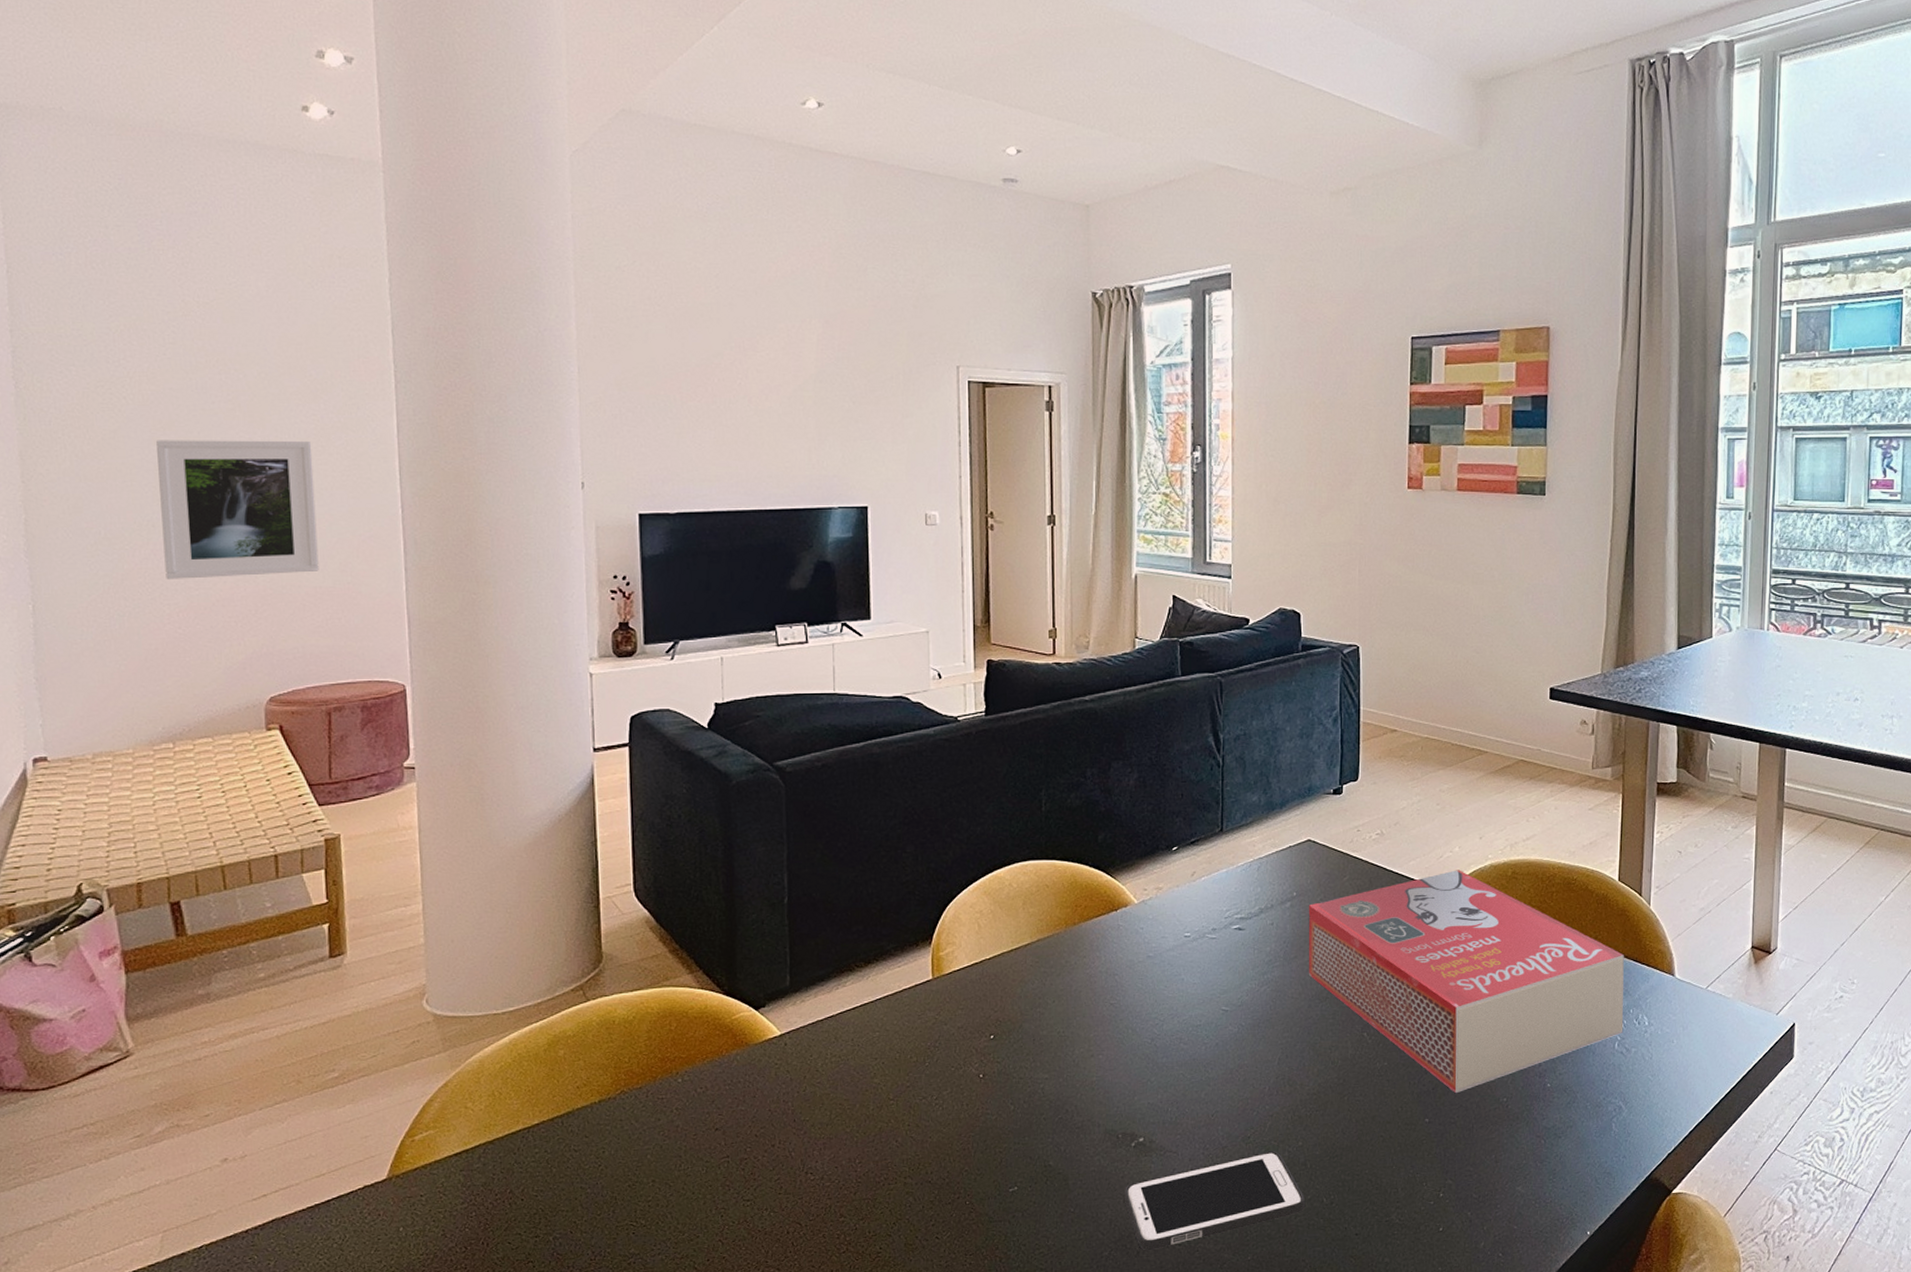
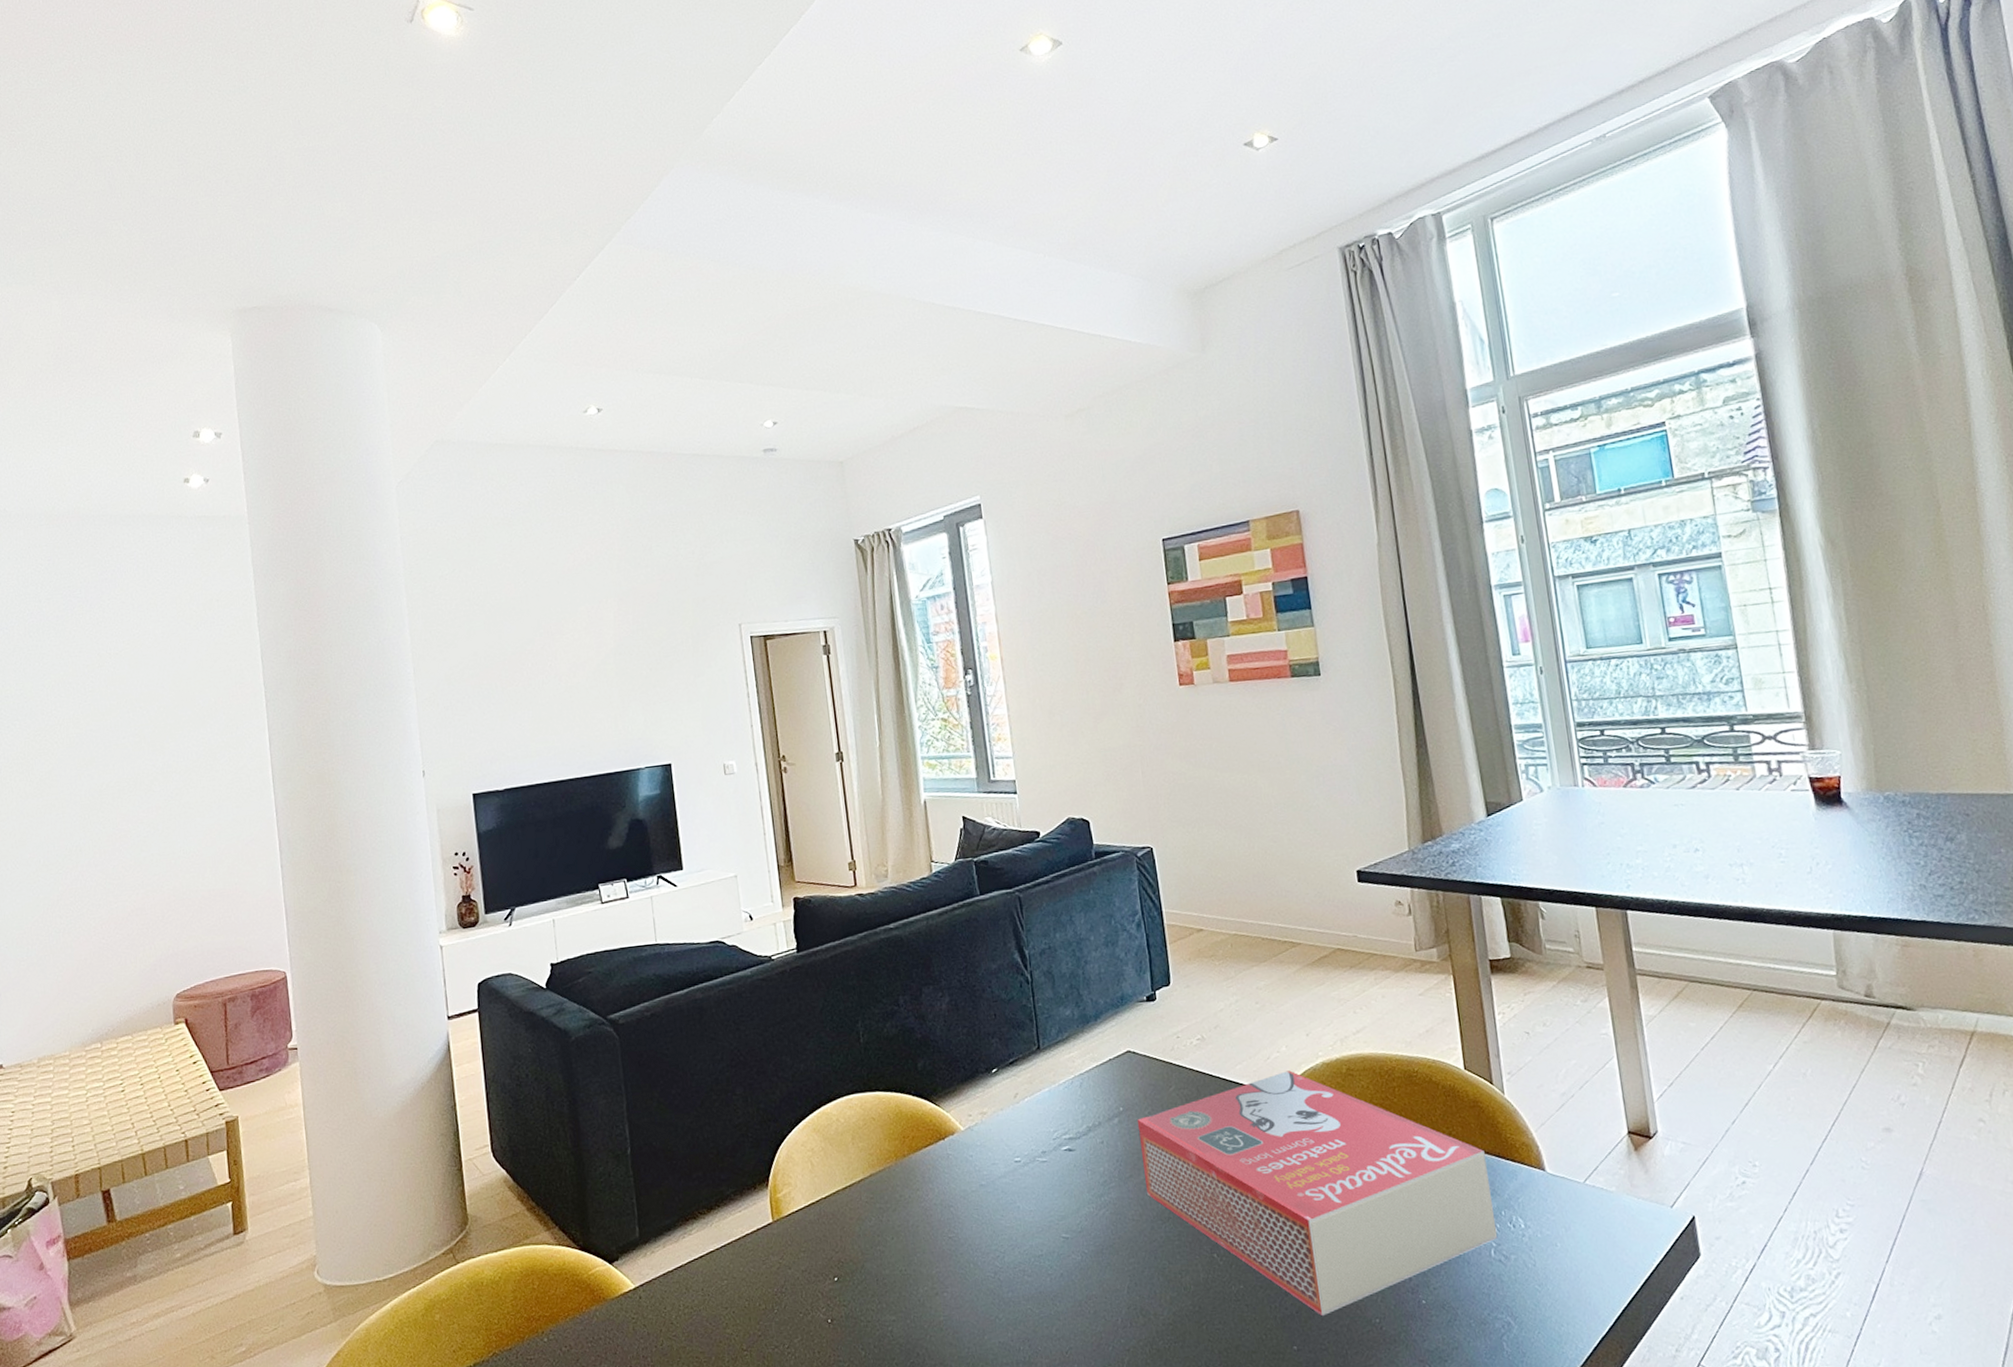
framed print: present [156,440,319,579] -> none [81,762,212,896]

